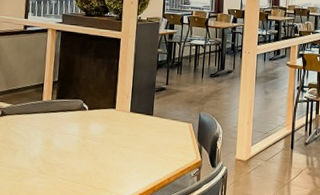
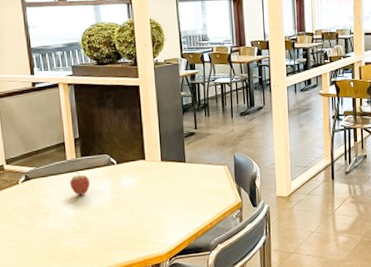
fruit: none [41,112,61,136] -> present [69,171,91,195]

